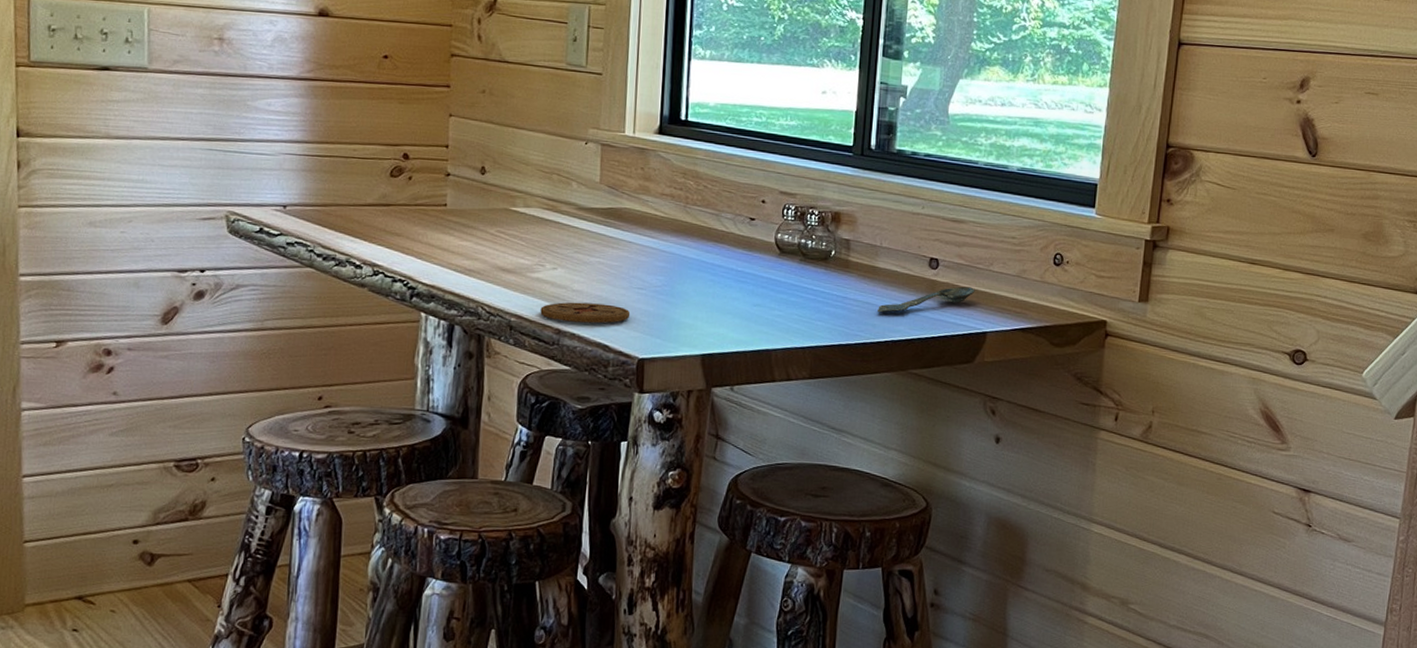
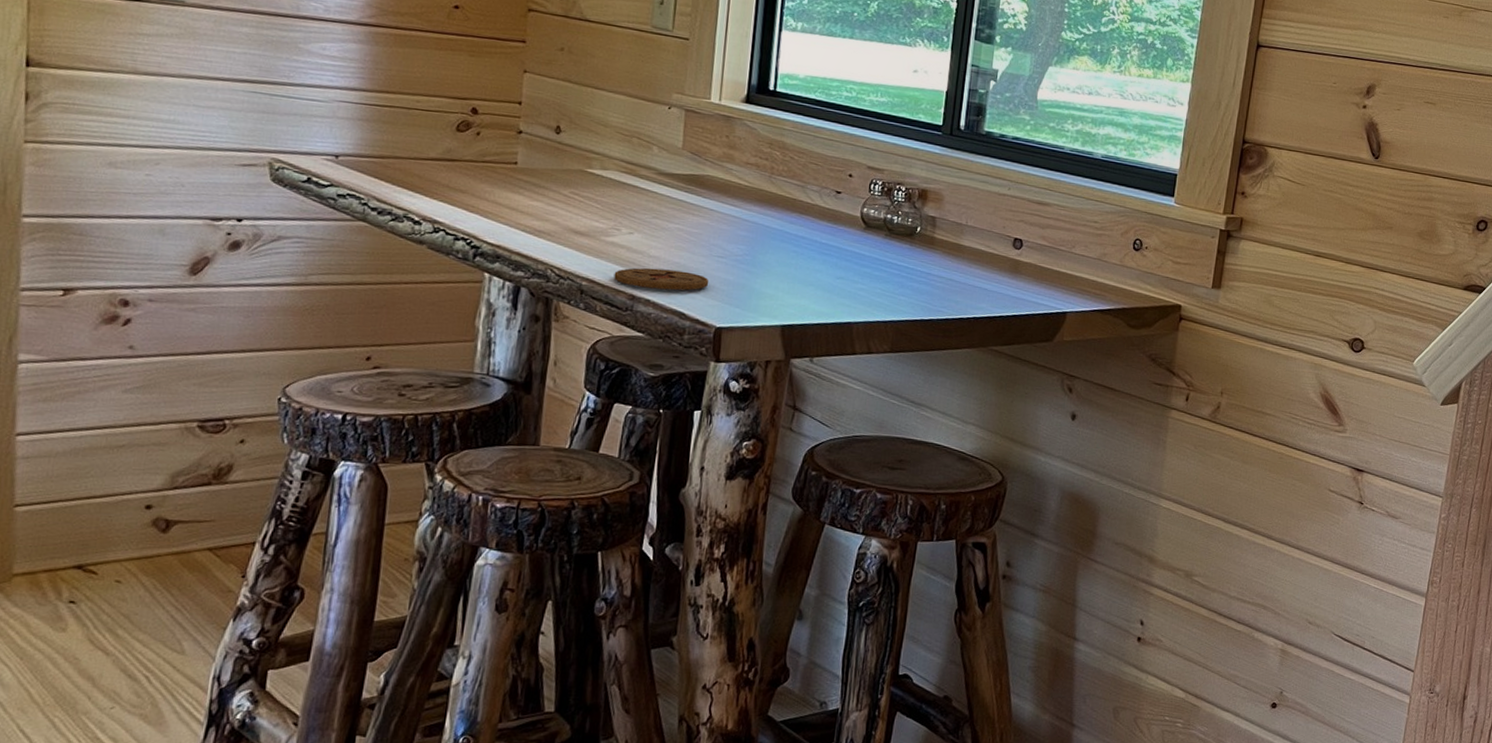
spoon: present [877,286,975,313] -> none [961,267,1057,290]

